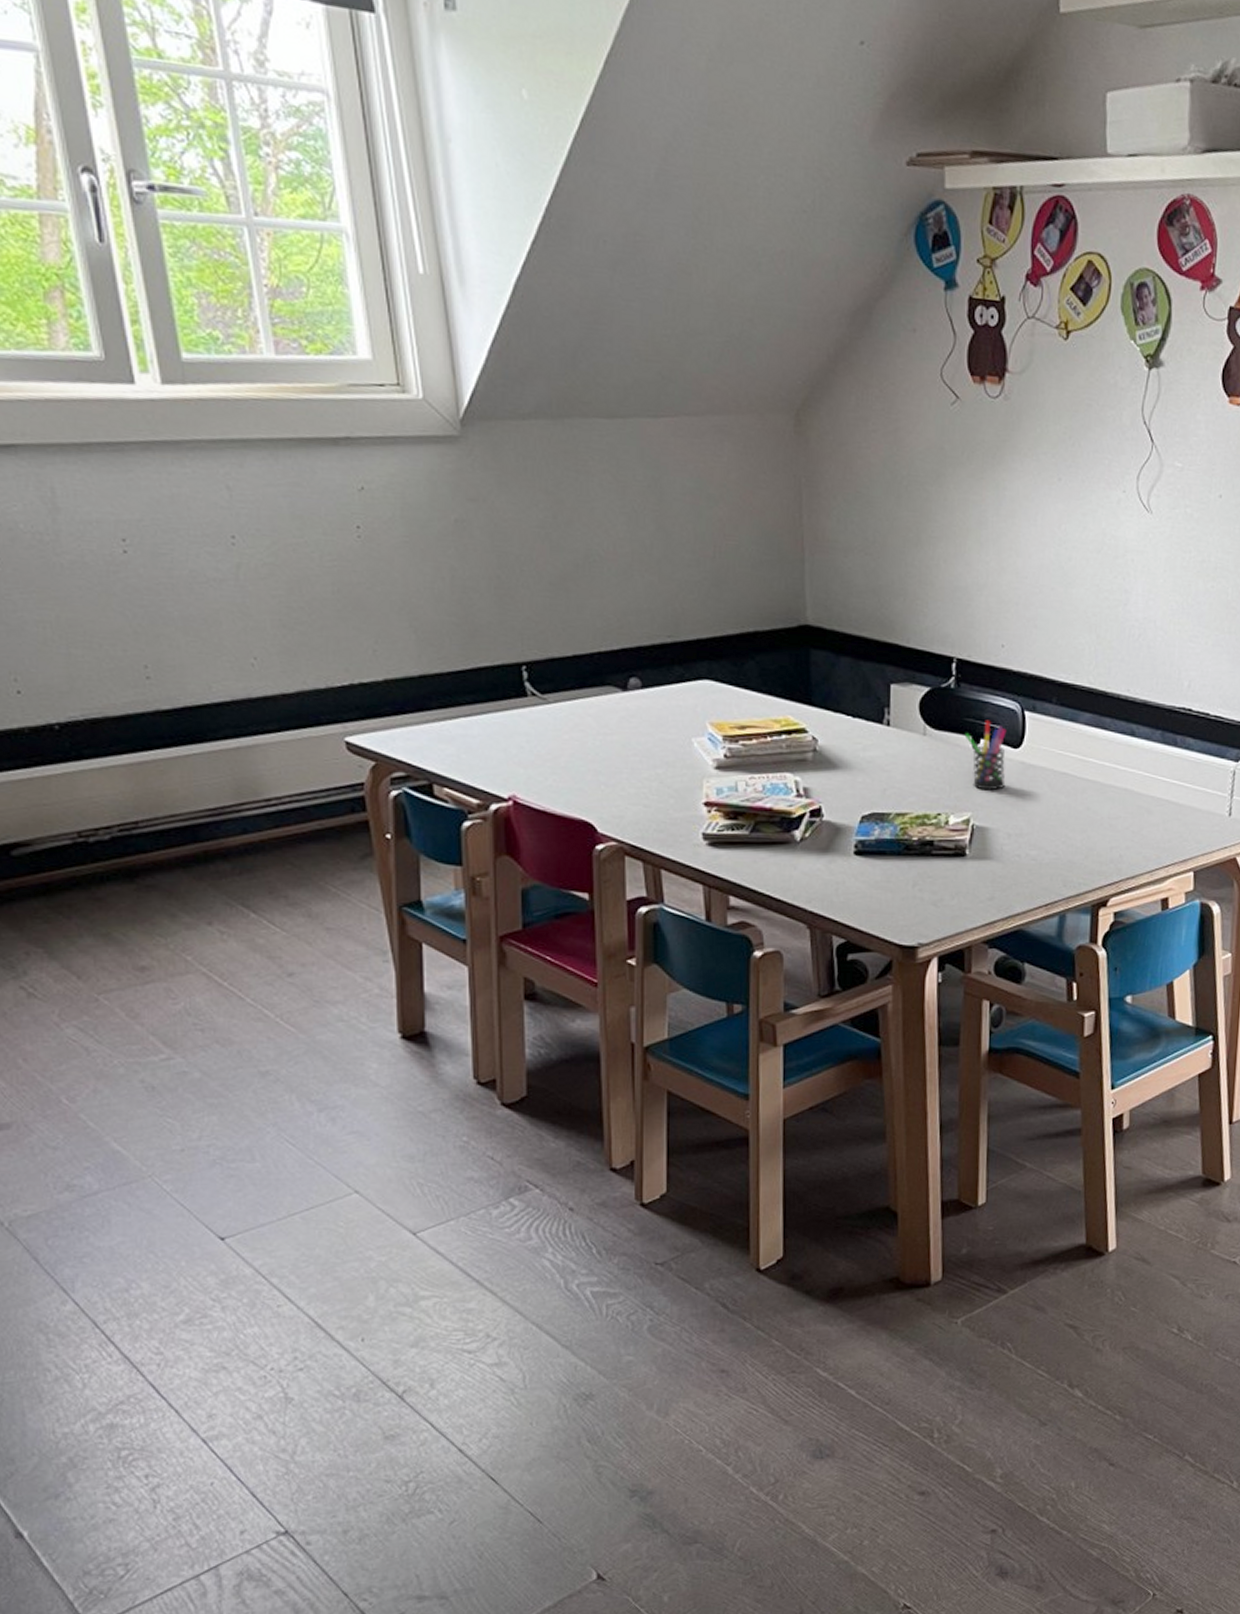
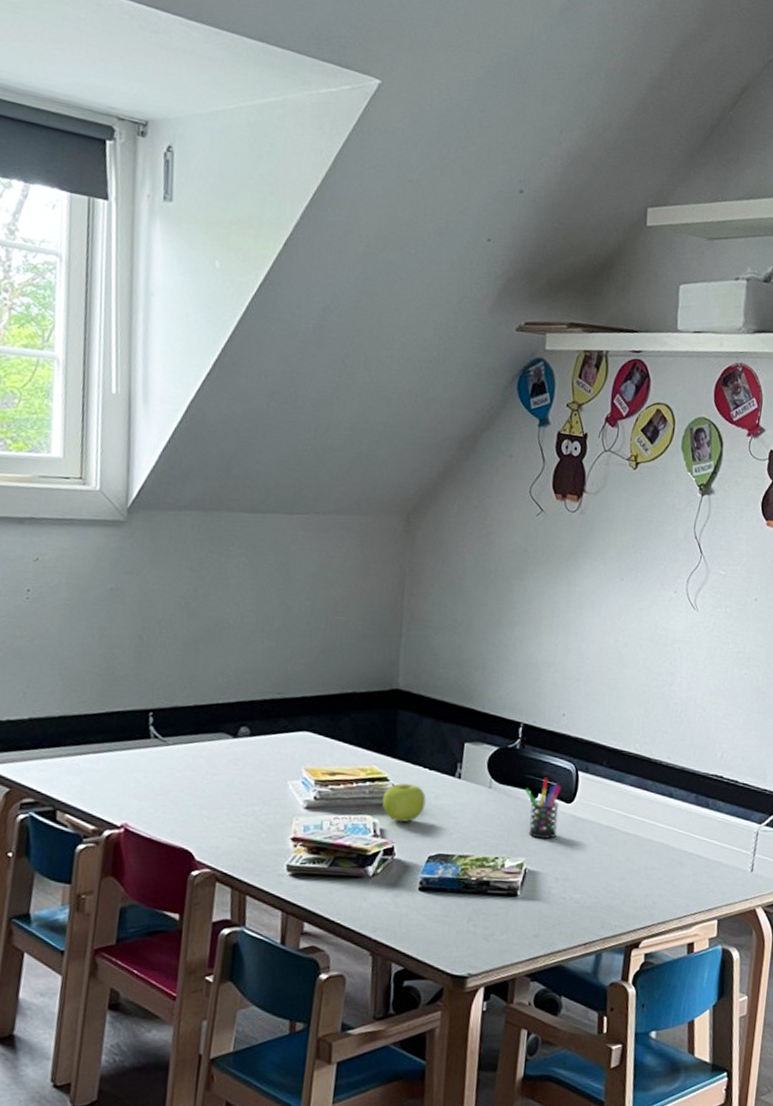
apple: none [802,735,853,779] -> present [382,783,426,822]

